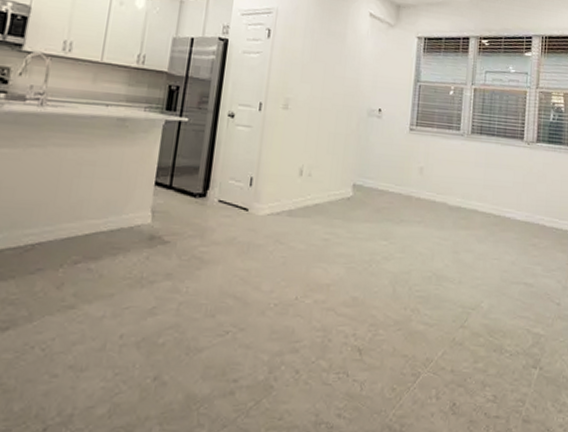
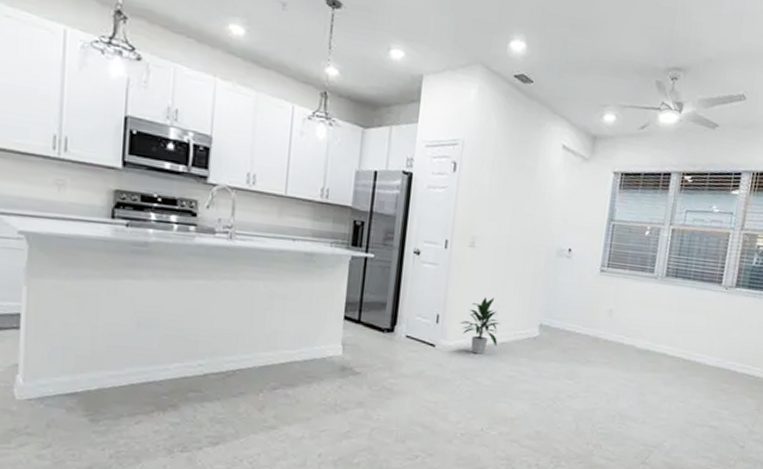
indoor plant: none [274,158,315,217] -> present [460,297,501,354]

